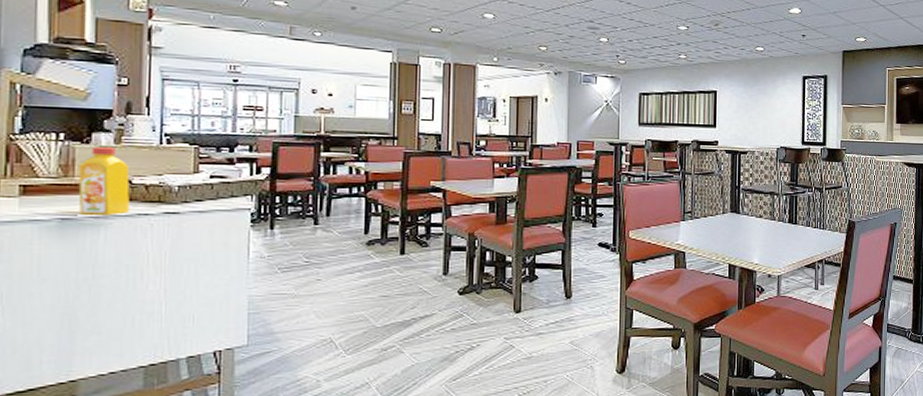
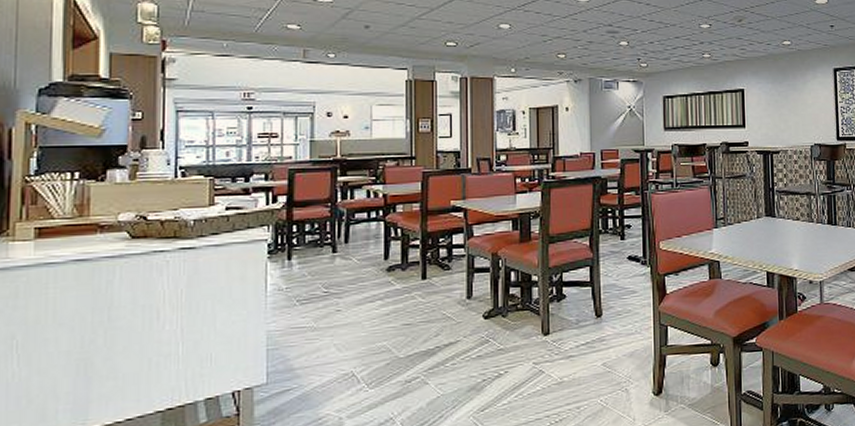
juice bottle: present [78,147,130,216] -> none [93,184,145,257]

